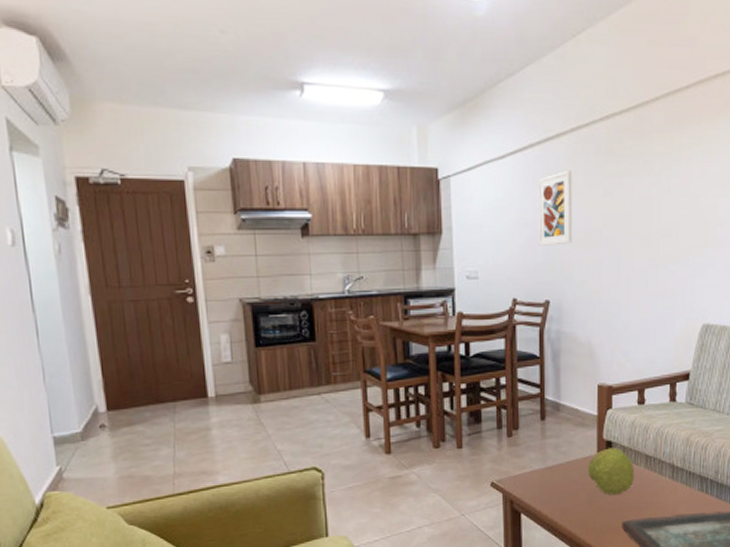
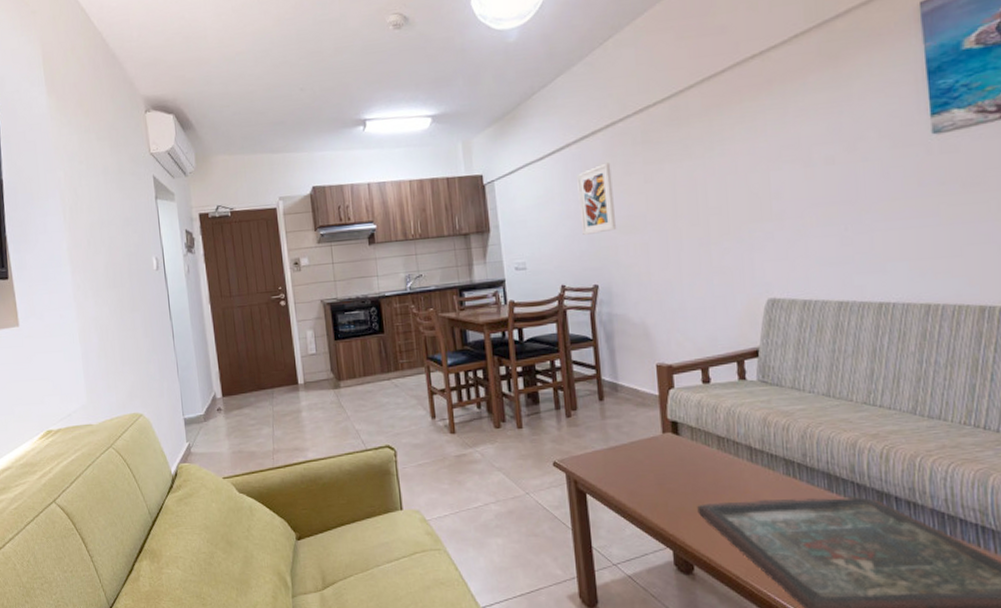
fruit: present [587,447,634,495] -> none [653,428,706,477]

